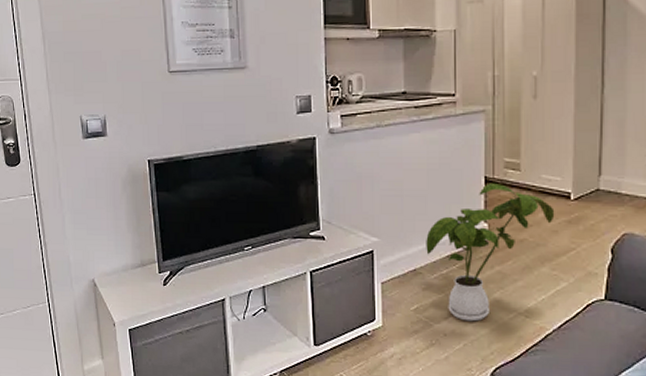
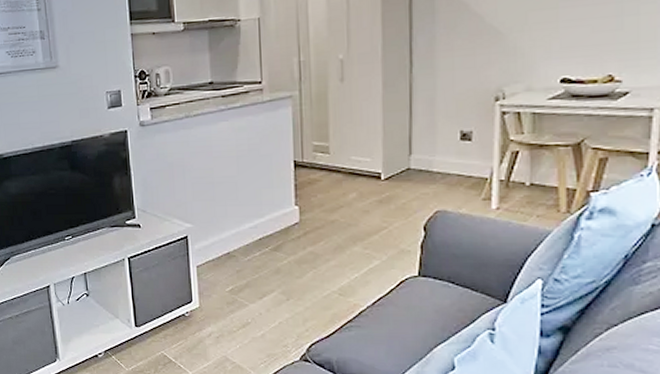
house plant: present [426,184,555,322] -> none [238,167,366,301]

